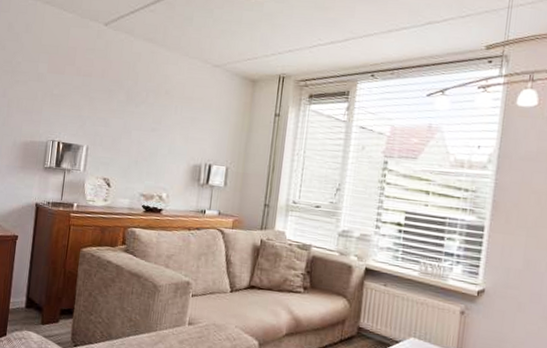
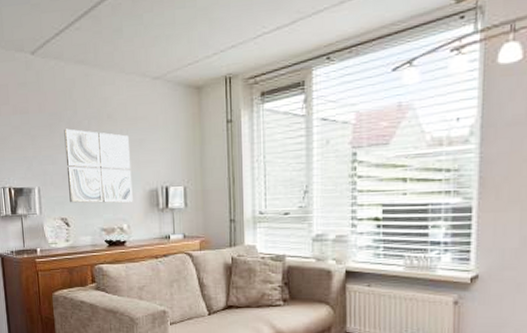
wall art: none [115,96,182,174] -> present [64,128,133,203]

